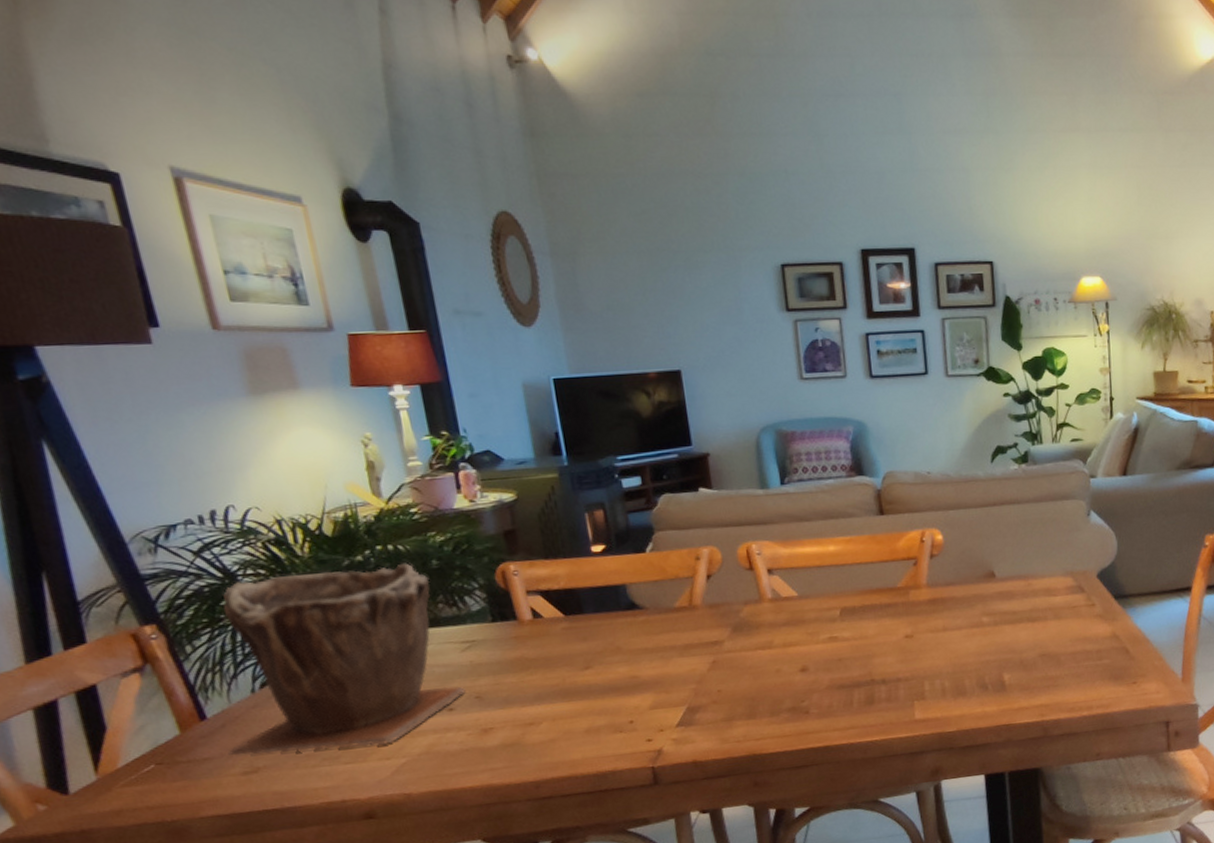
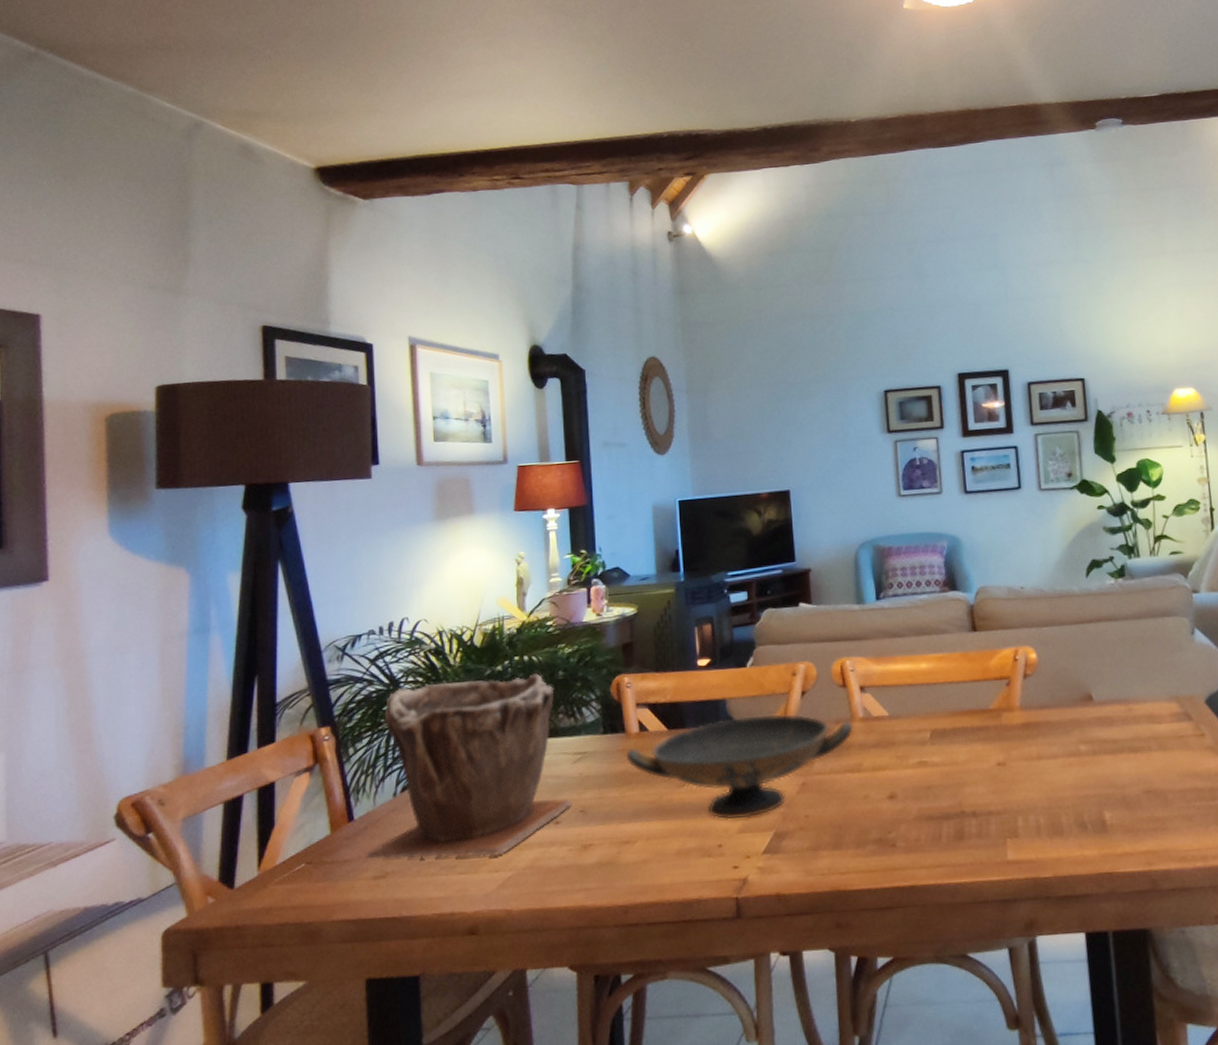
decorative bowl: none [520,596,763,699] -> present [626,713,853,820]

